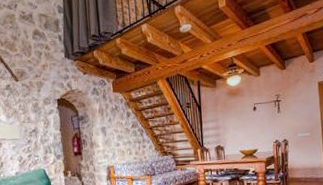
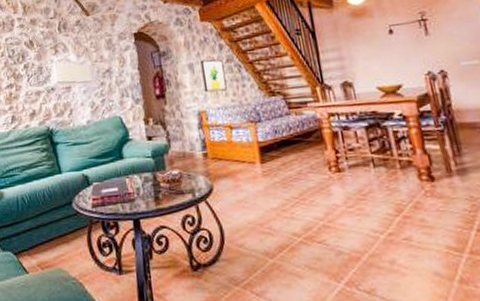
wall art: none [111,124,131,151] -> present [200,59,227,93]

